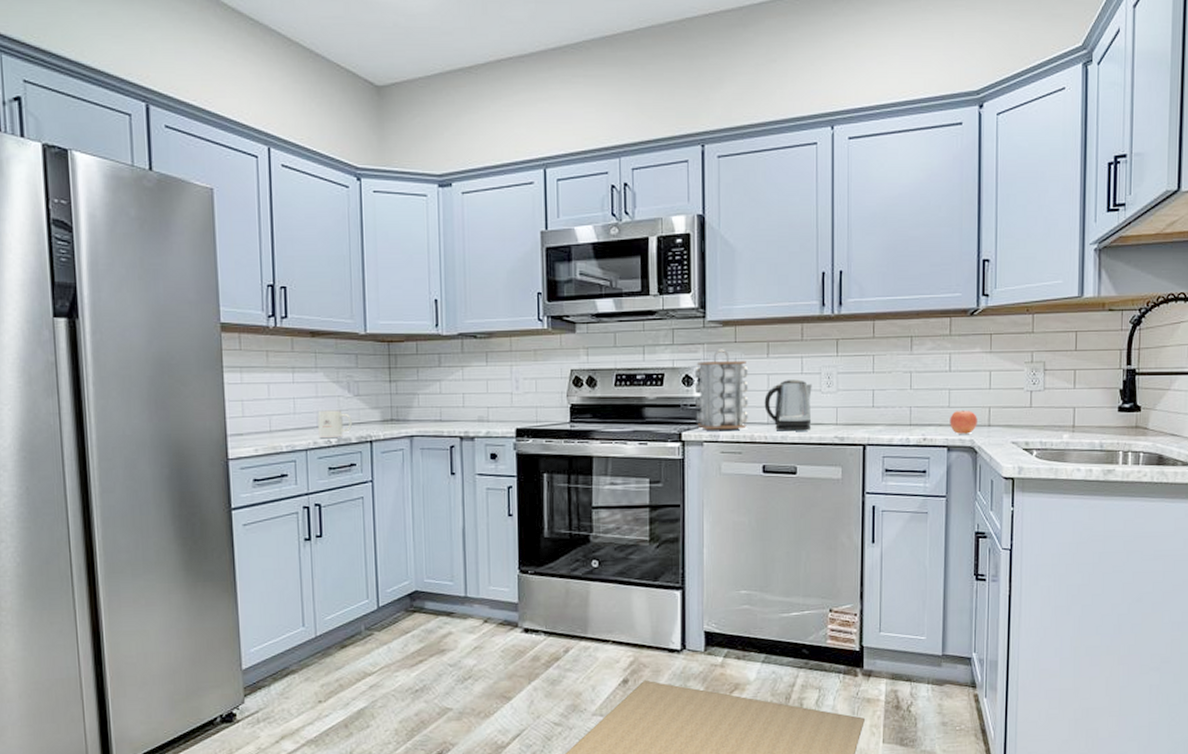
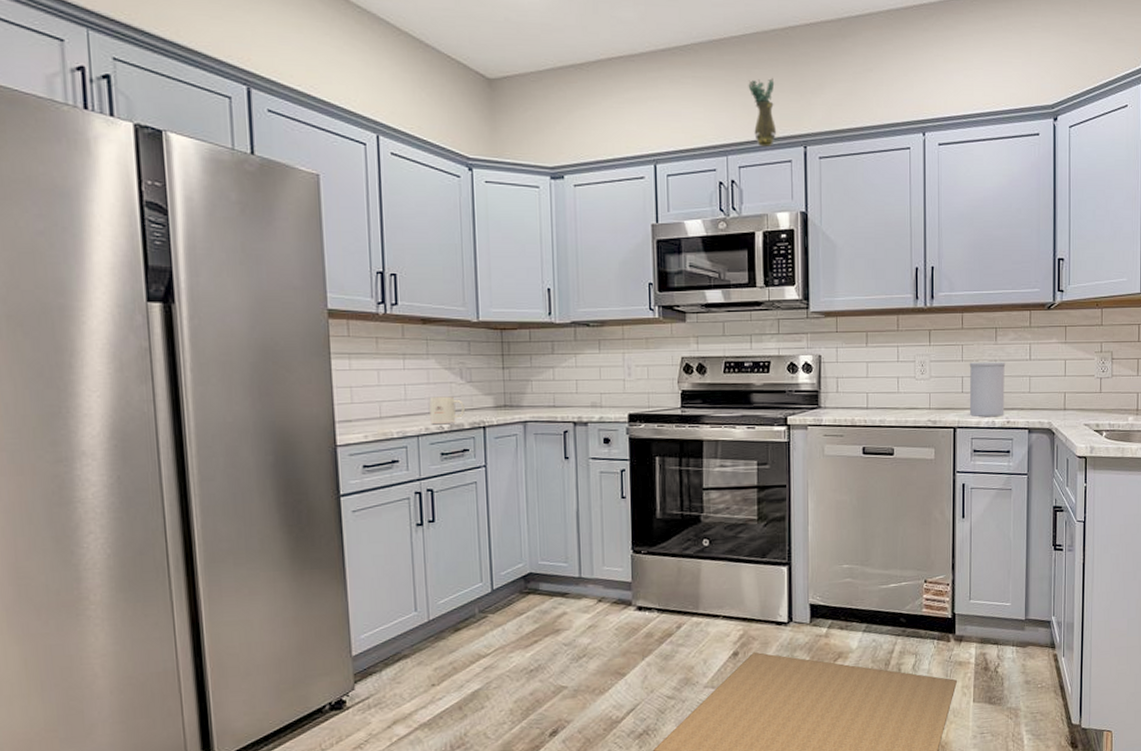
vase: none [642,73,673,146] -> present [748,77,777,147]
spice rack: present [694,349,748,431] -> none [798,338,849,416]
kettle: present [764,380,812,431] -> none [864,367,907,415]
canister: none [880,373,922,433] -> present [969,361,1006,417]
fruit: present [950,409,977,435] -> none [1030,395,1054,418]

